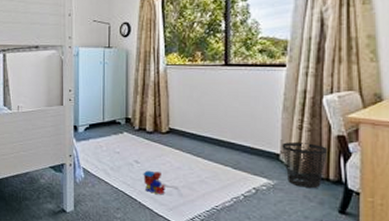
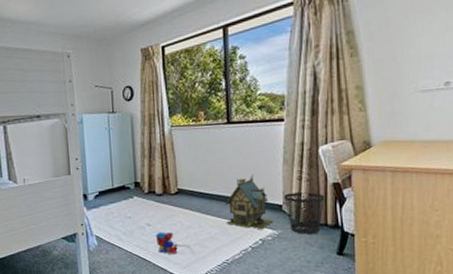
toy house: none [217,120,268,178] -> present [225,175,273,230]

